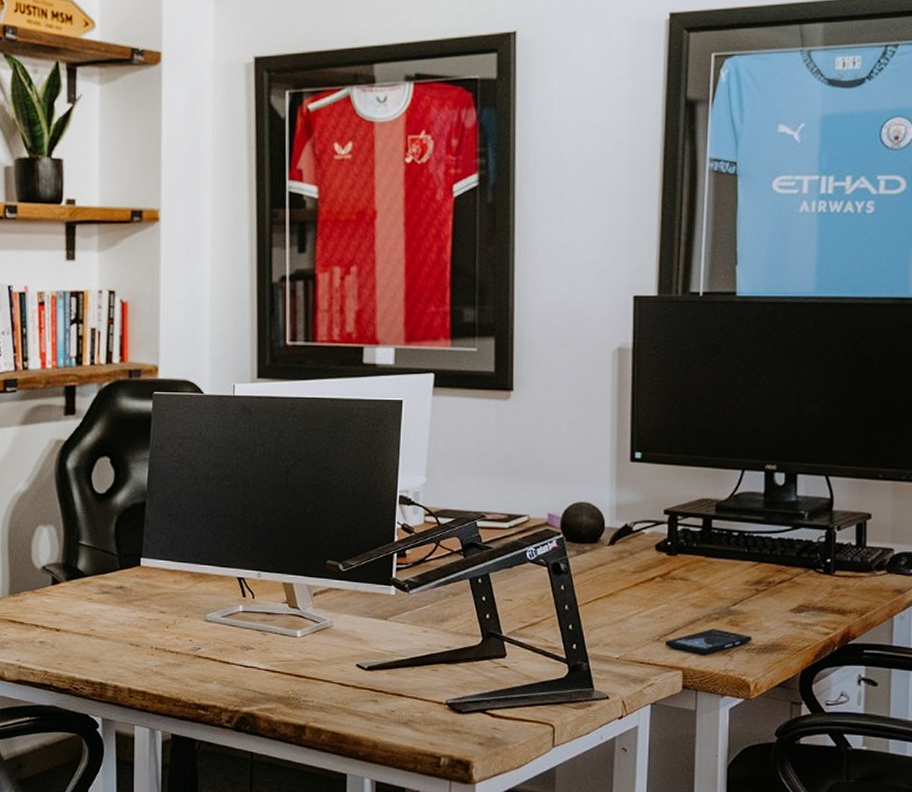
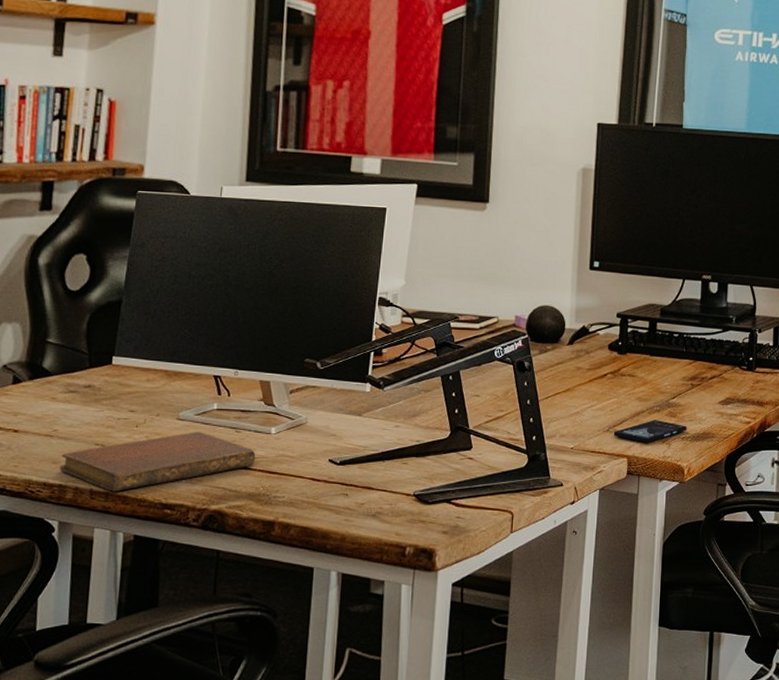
notebook: none [100,633,283,691] -> present [60,432,256,492]

